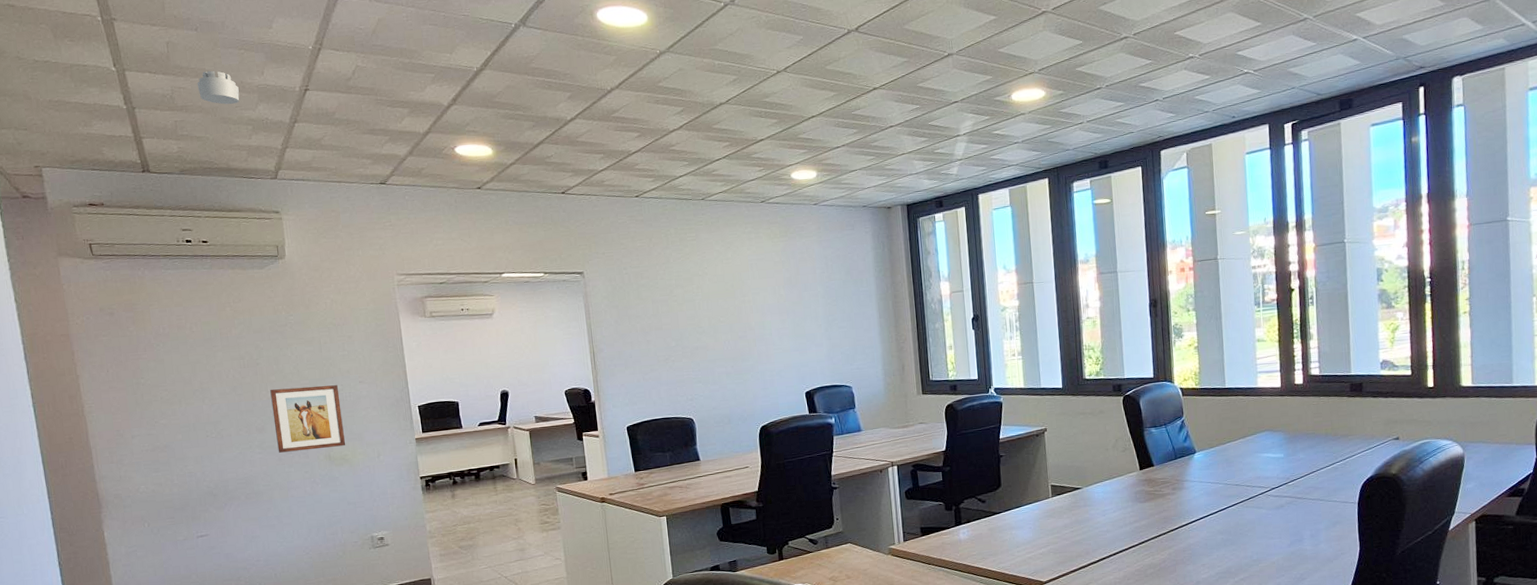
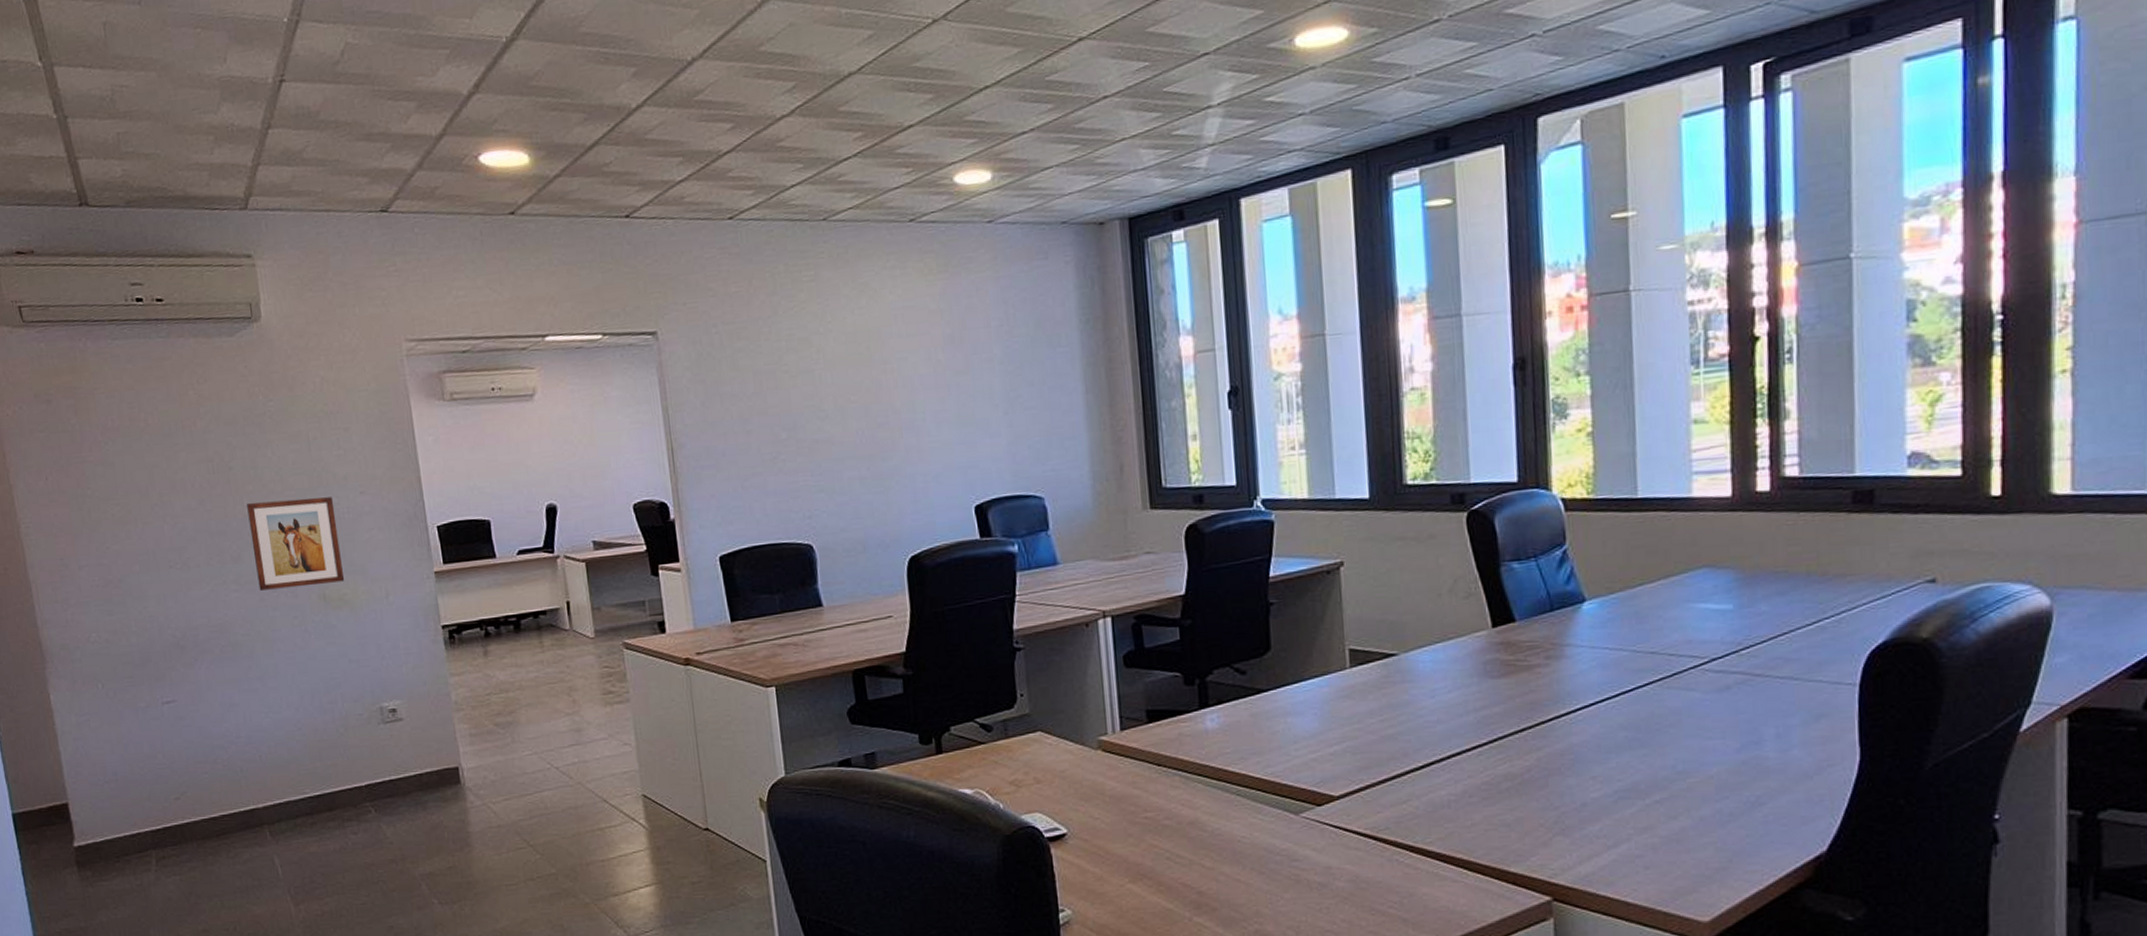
smoke detector: present [197,70,240,105] -> none [142,59,197,107]

